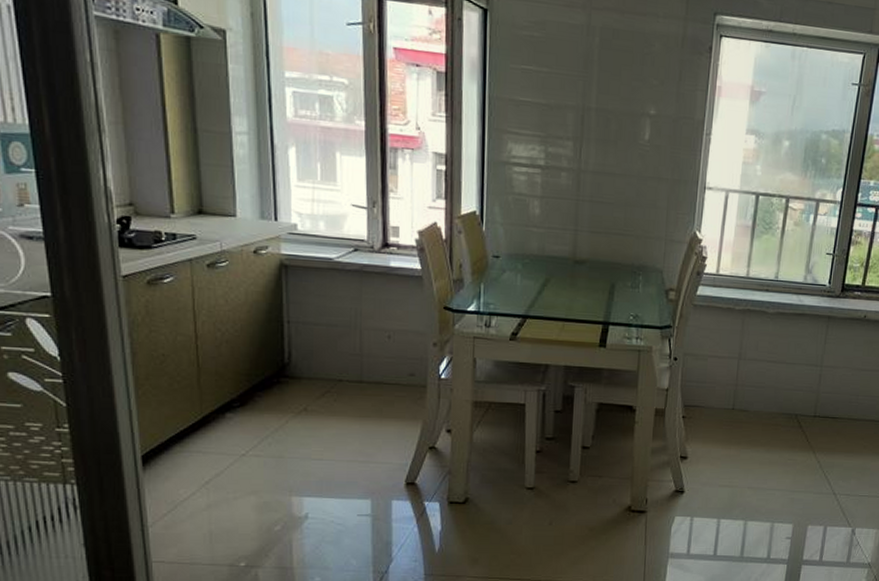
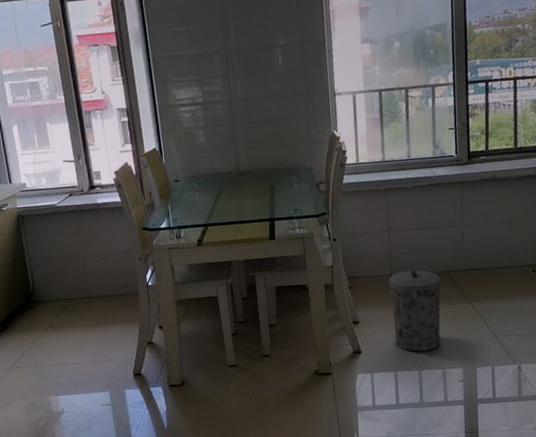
trash can: none [725,407,788,501] -> present [388,270,442,352]

